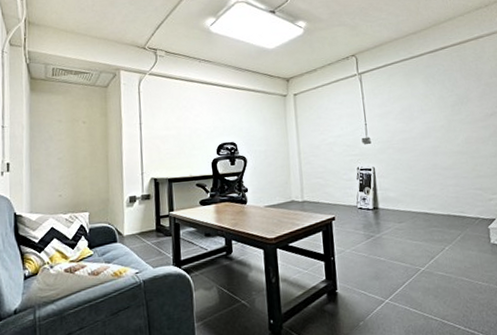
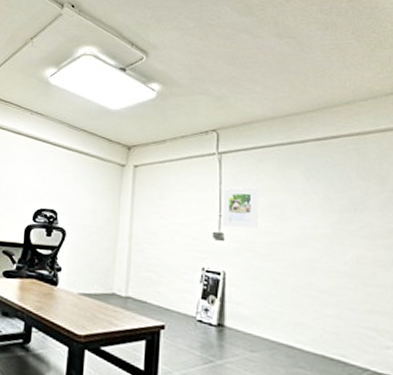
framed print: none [366,97,395,133] -> present [223,187,259,228]

